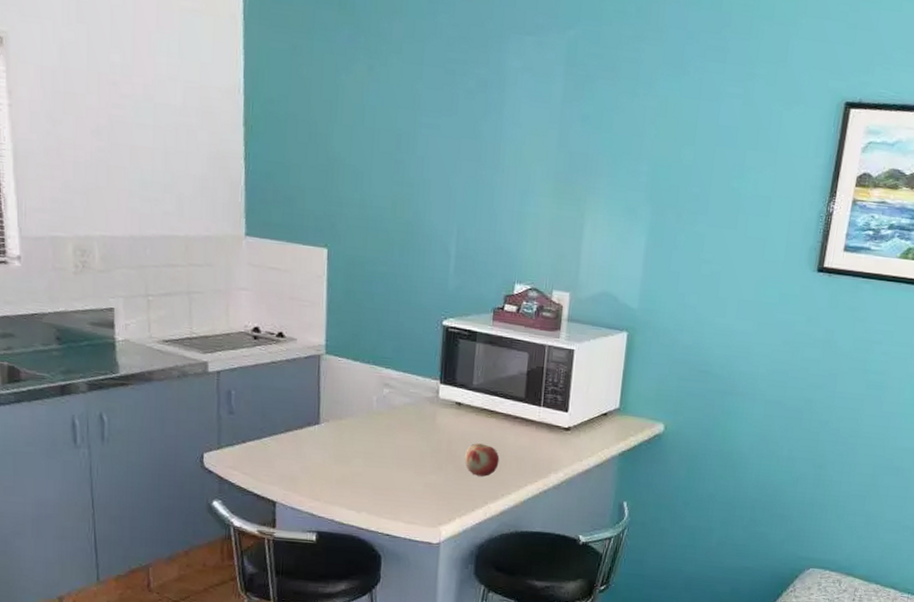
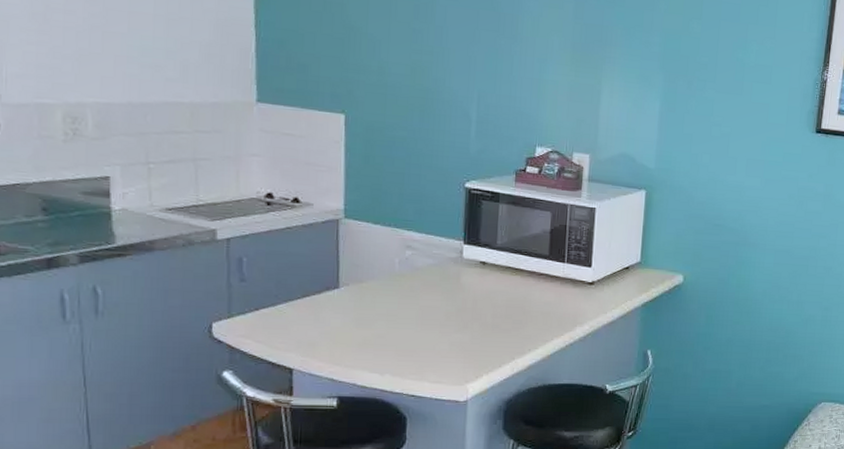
fruit: present [465,443,500,477] -> none [491,301,525,333]

